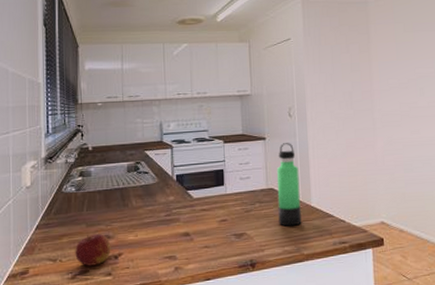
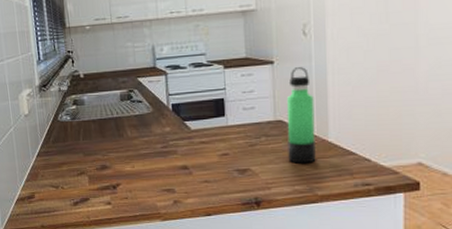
apple: present [75,233,111,266] -> none [75,163,109,194]

